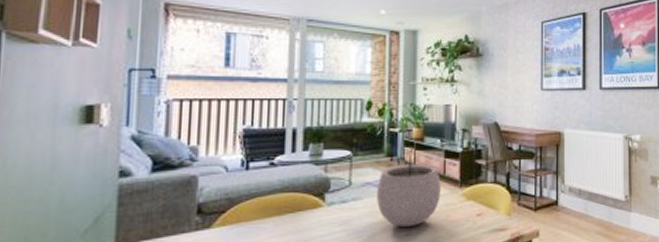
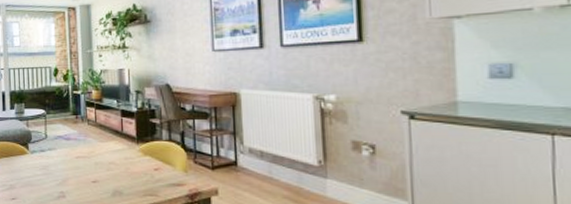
plant pot: present [377,146,441,227] -> none [67,106,120,175]

